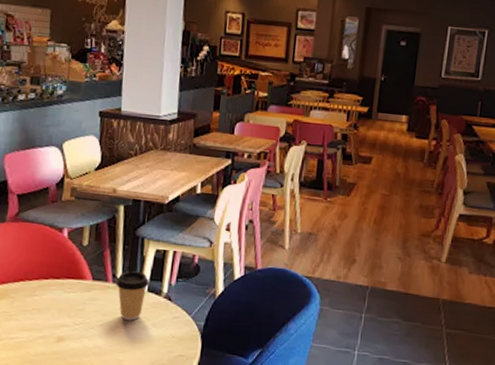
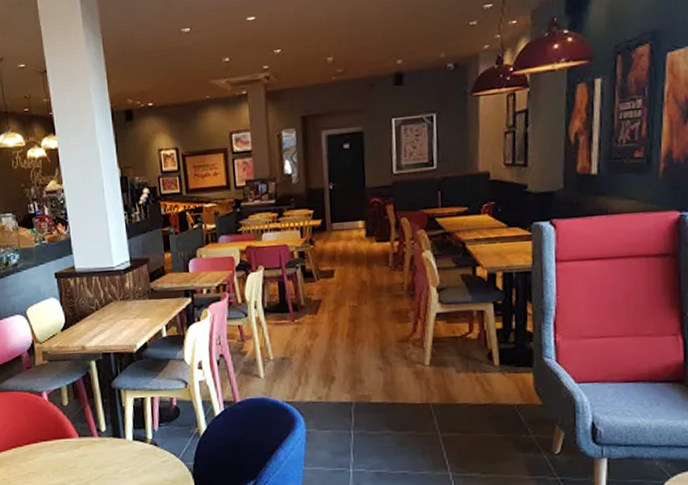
coffee cup: present [116,270,149,321] -> none [102,422,133,471]

